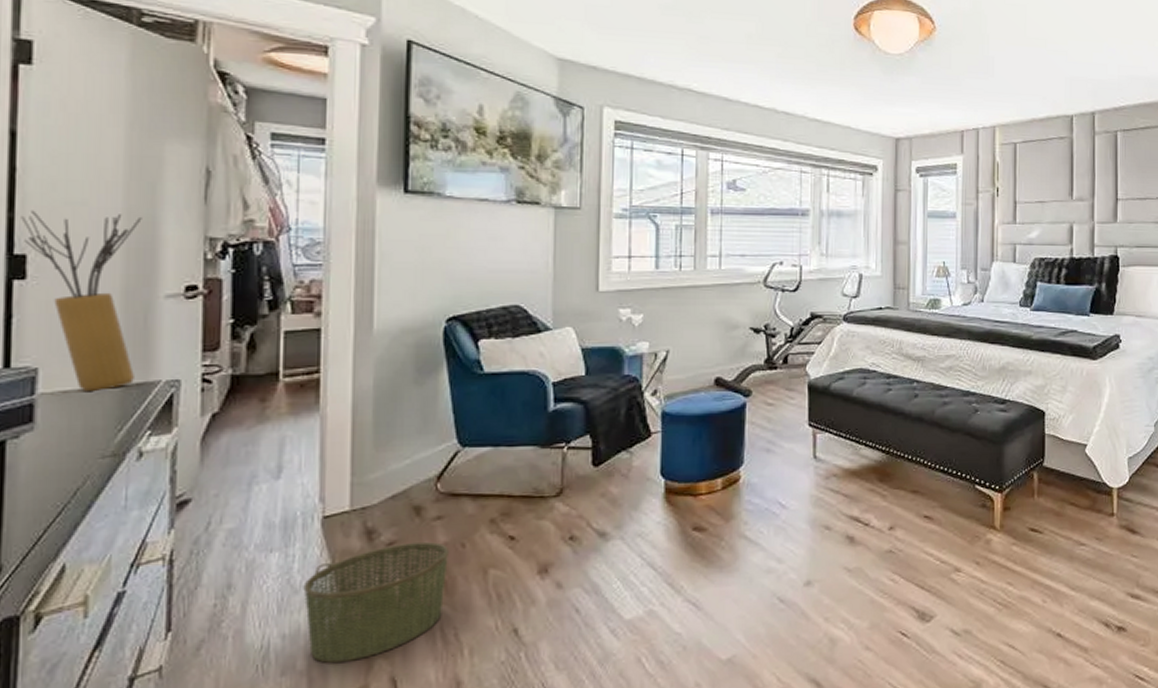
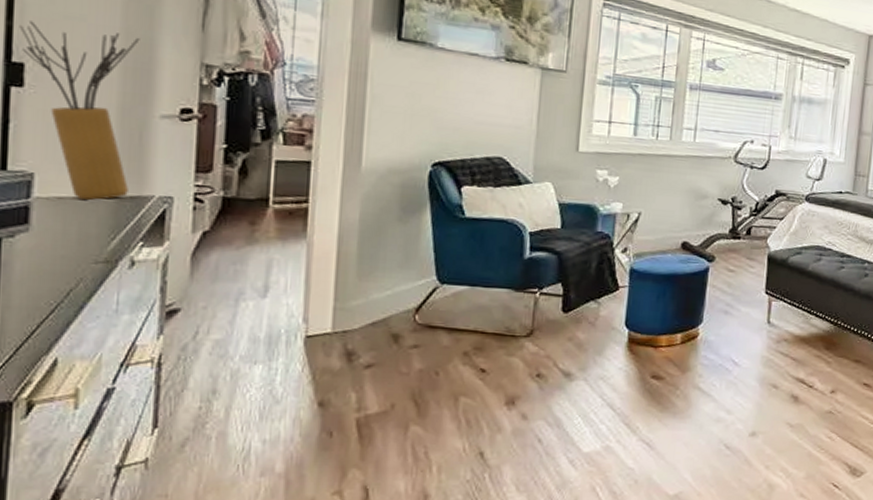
basket: present [303,541,450,664] -> none [284,366,424,470]

